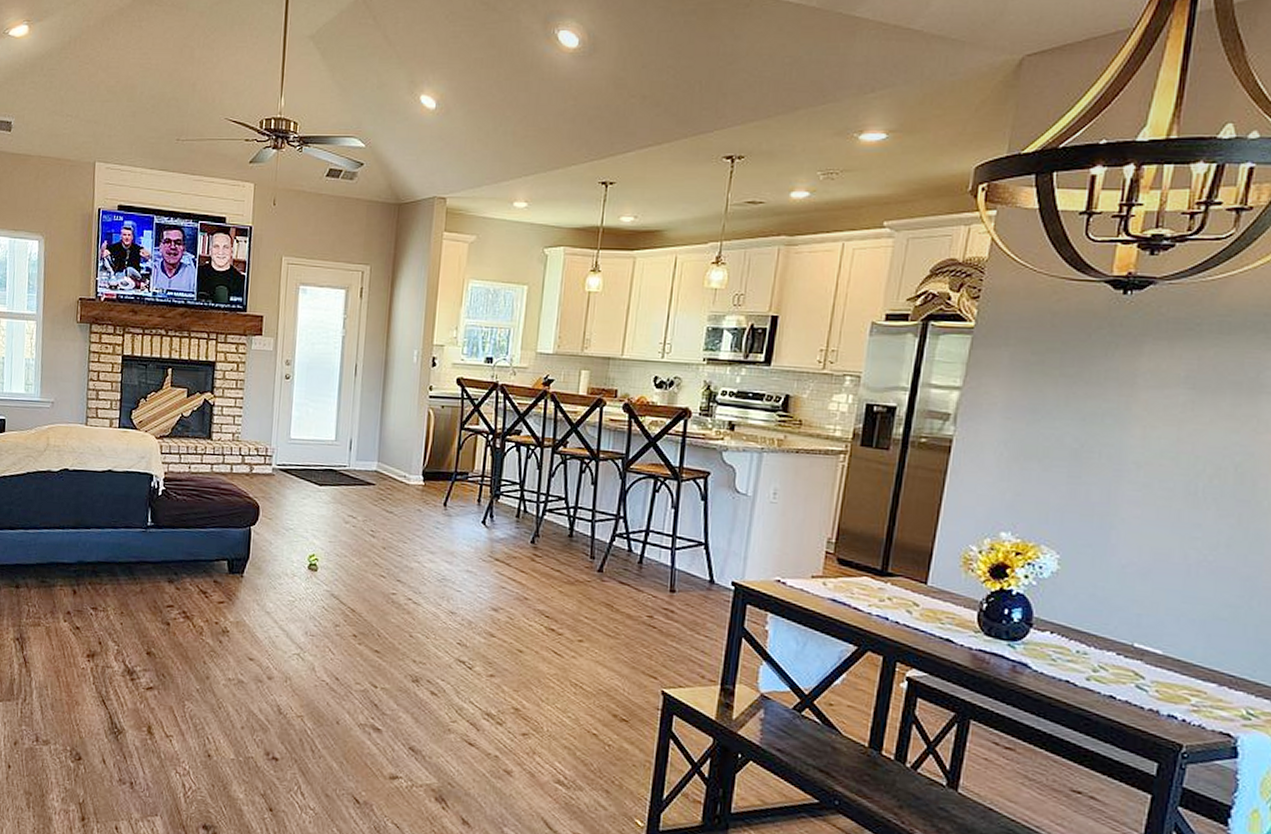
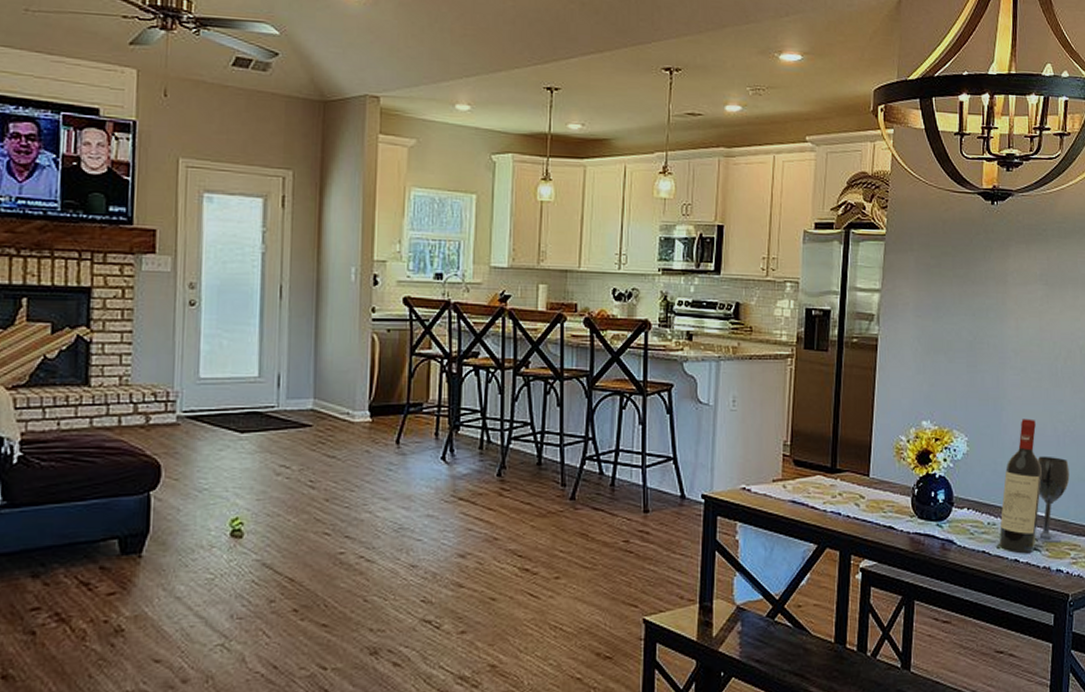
wine bottle: none [1089,541,1160,692] -> present [999,419,1042,554]
wine glass: none [1141,585,1201,686] -> present [1035,456,1070,544]

